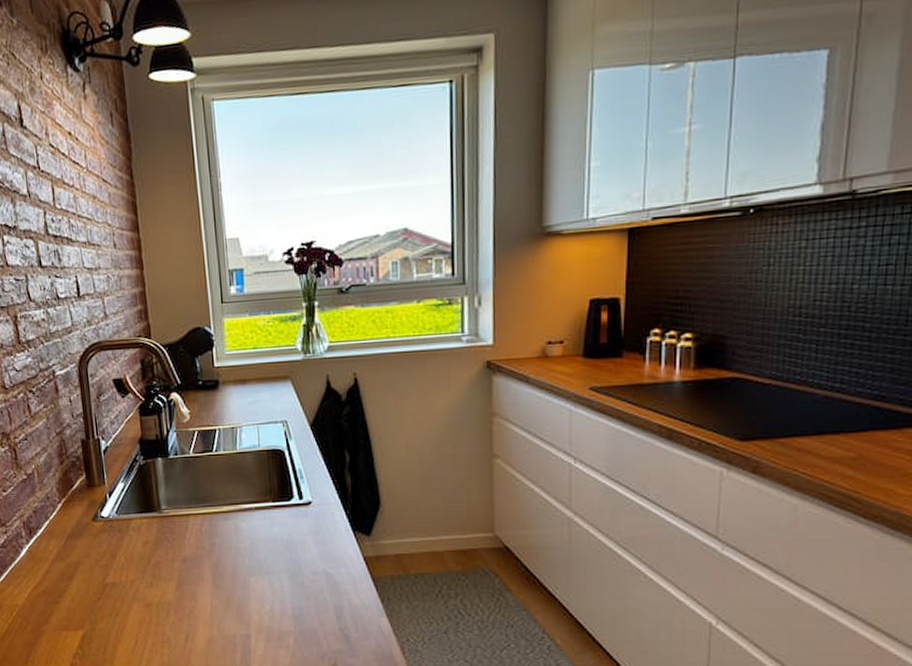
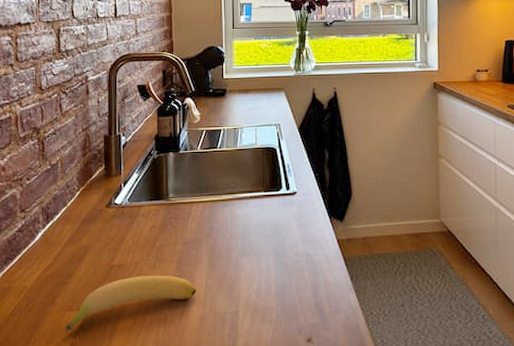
banana: none [62,595,201,652] -> present [64,275,196,333]

